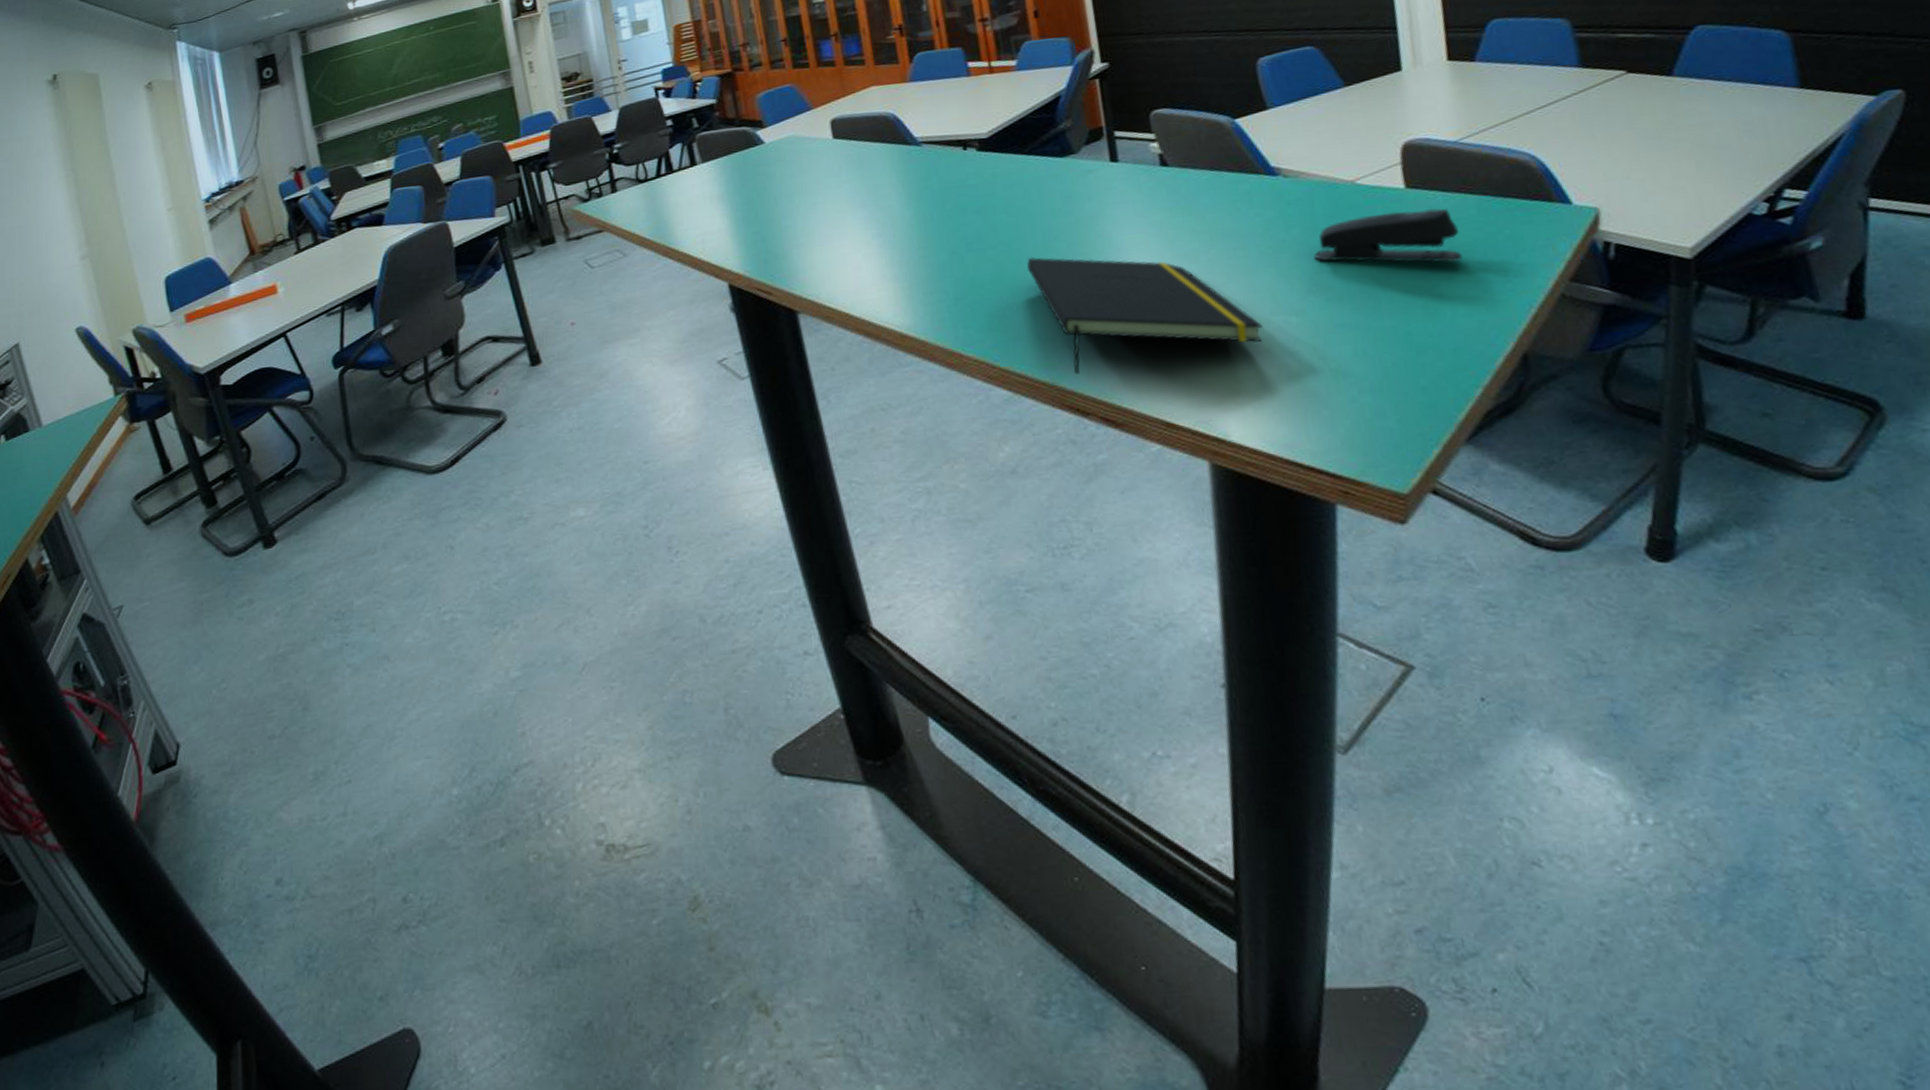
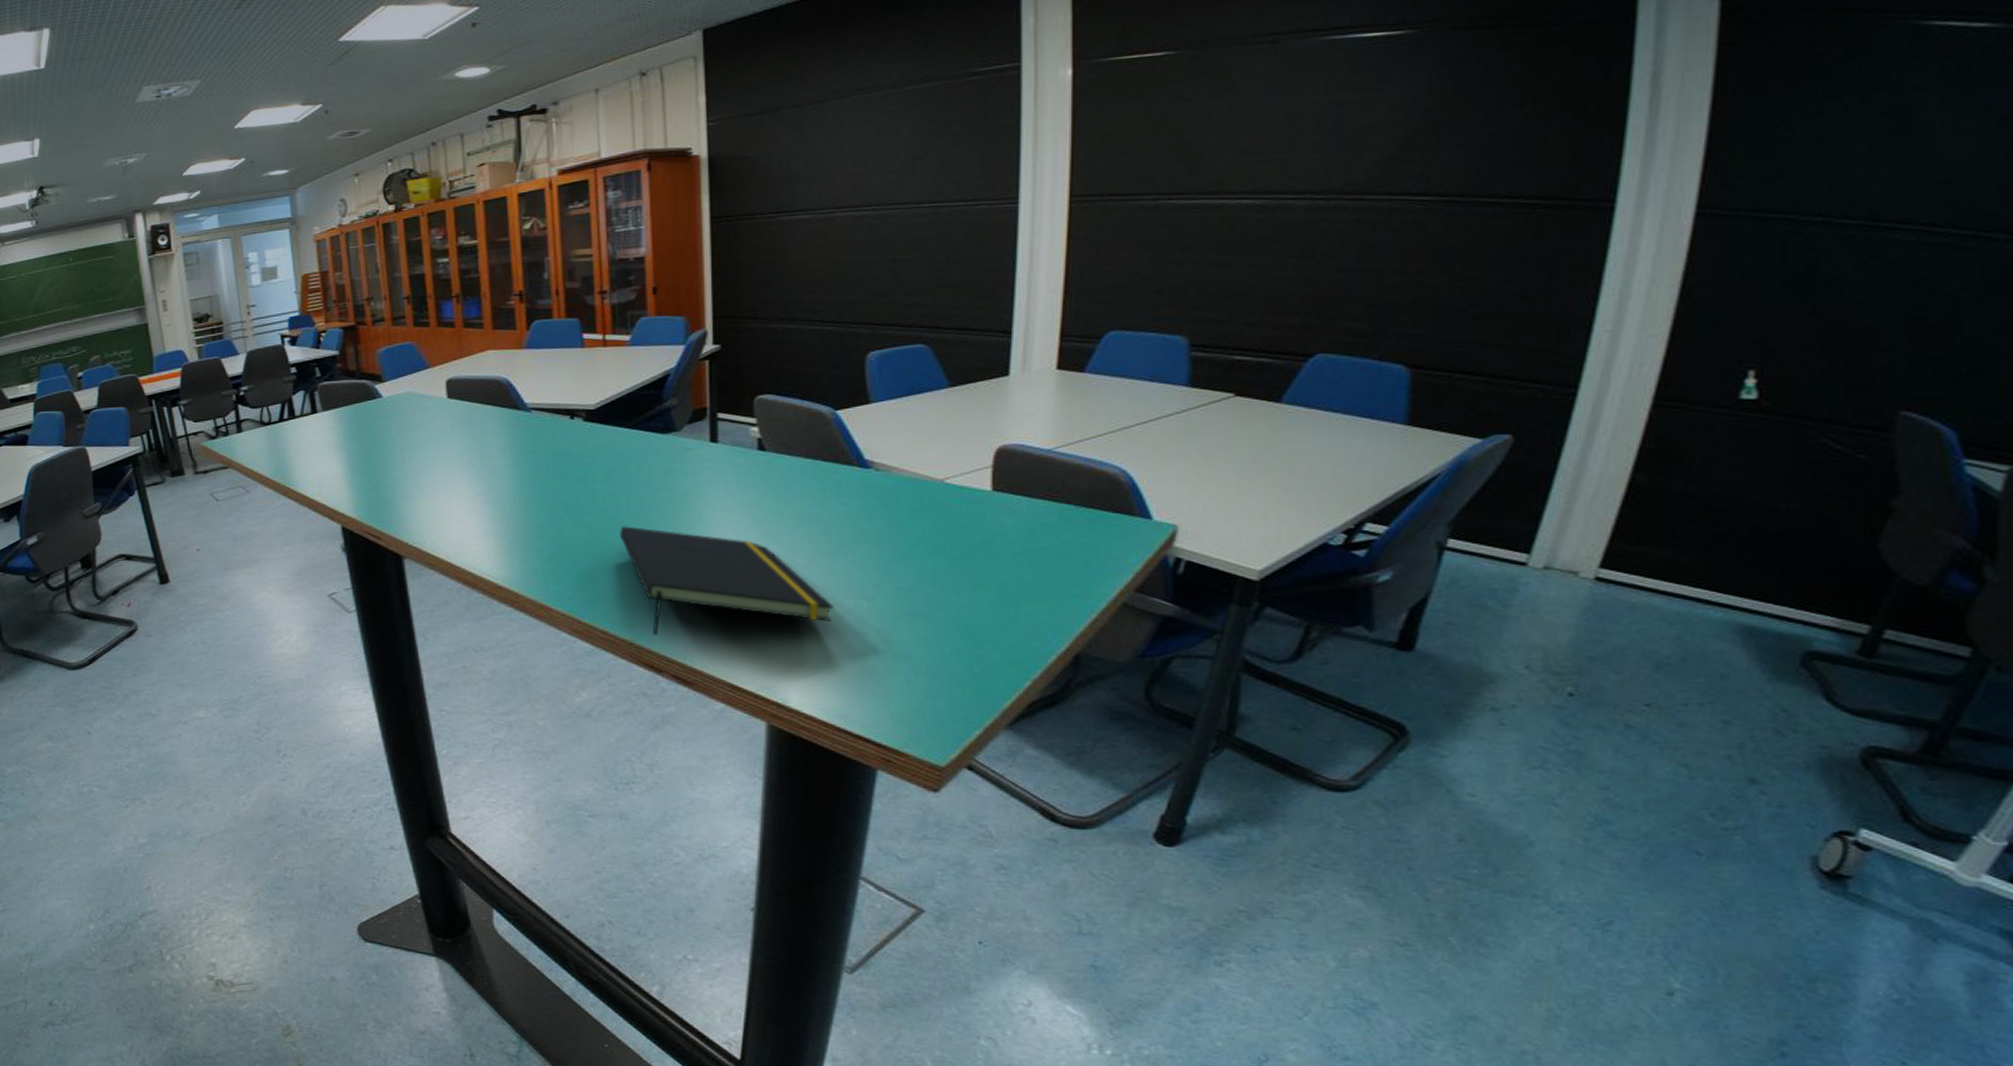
stapler: present [1313,208,1463,263] -> none [892,512,1037,564]

